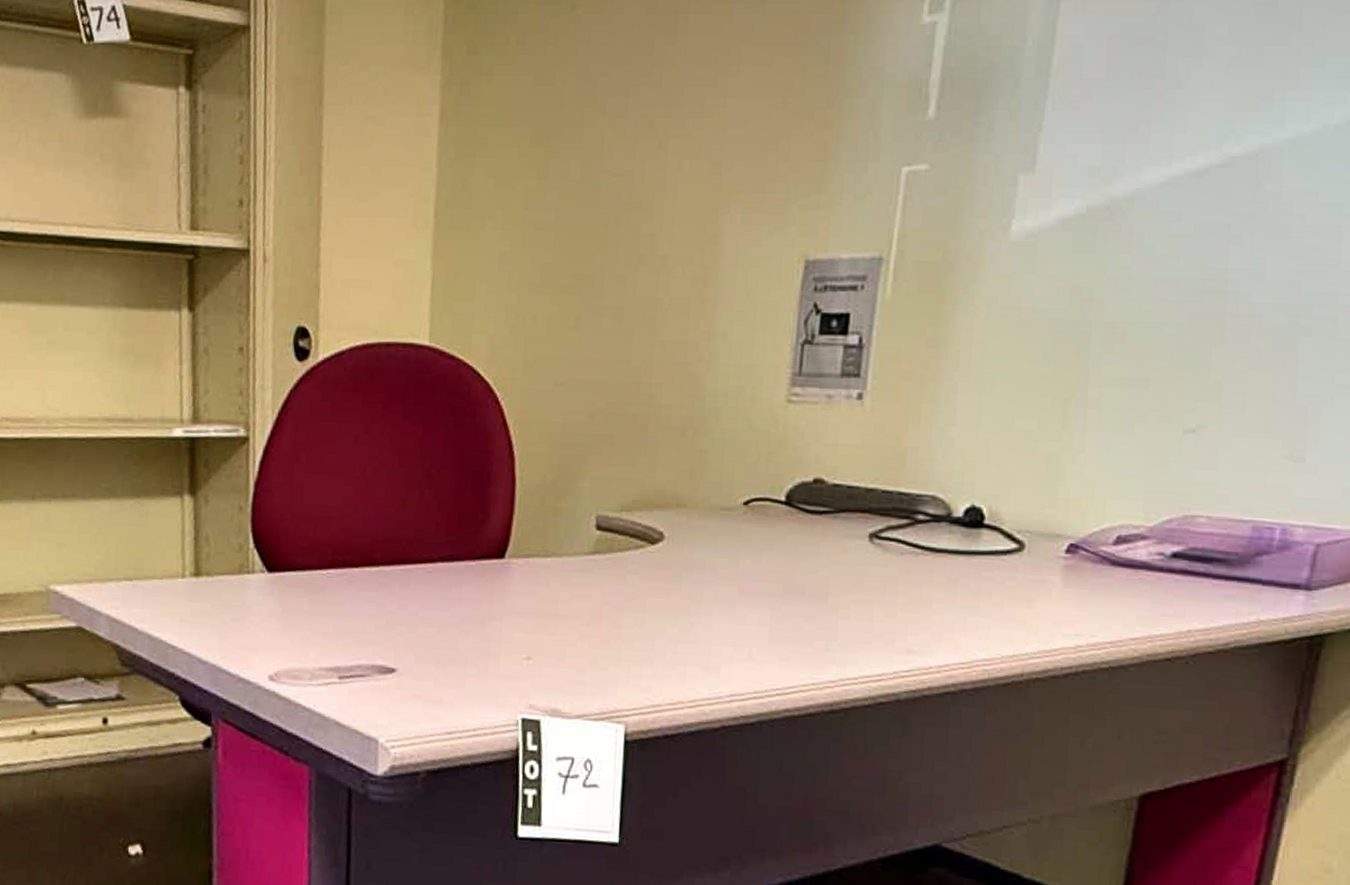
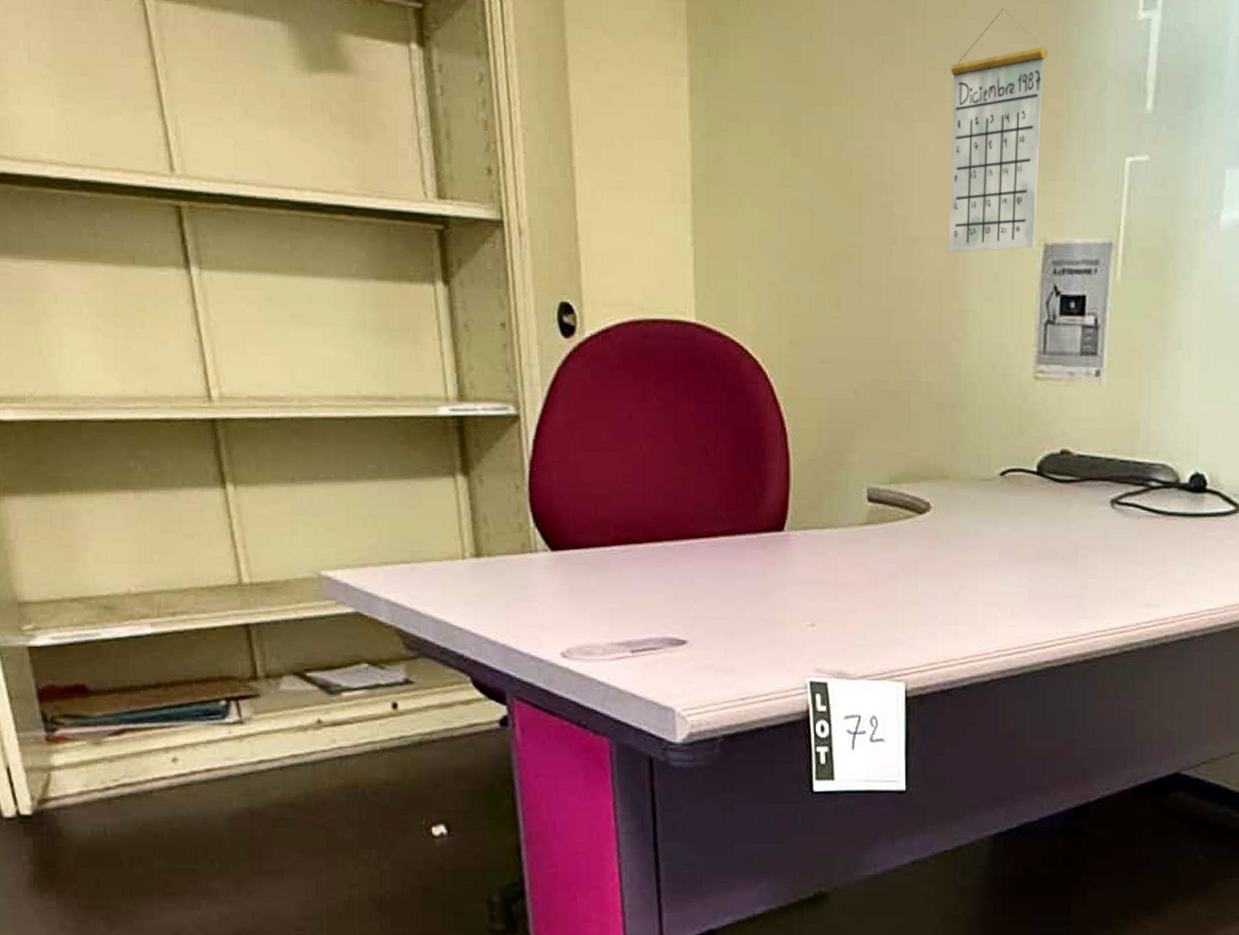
calendar: none [698,22,818,271] -> present [948,9,1048,253]

